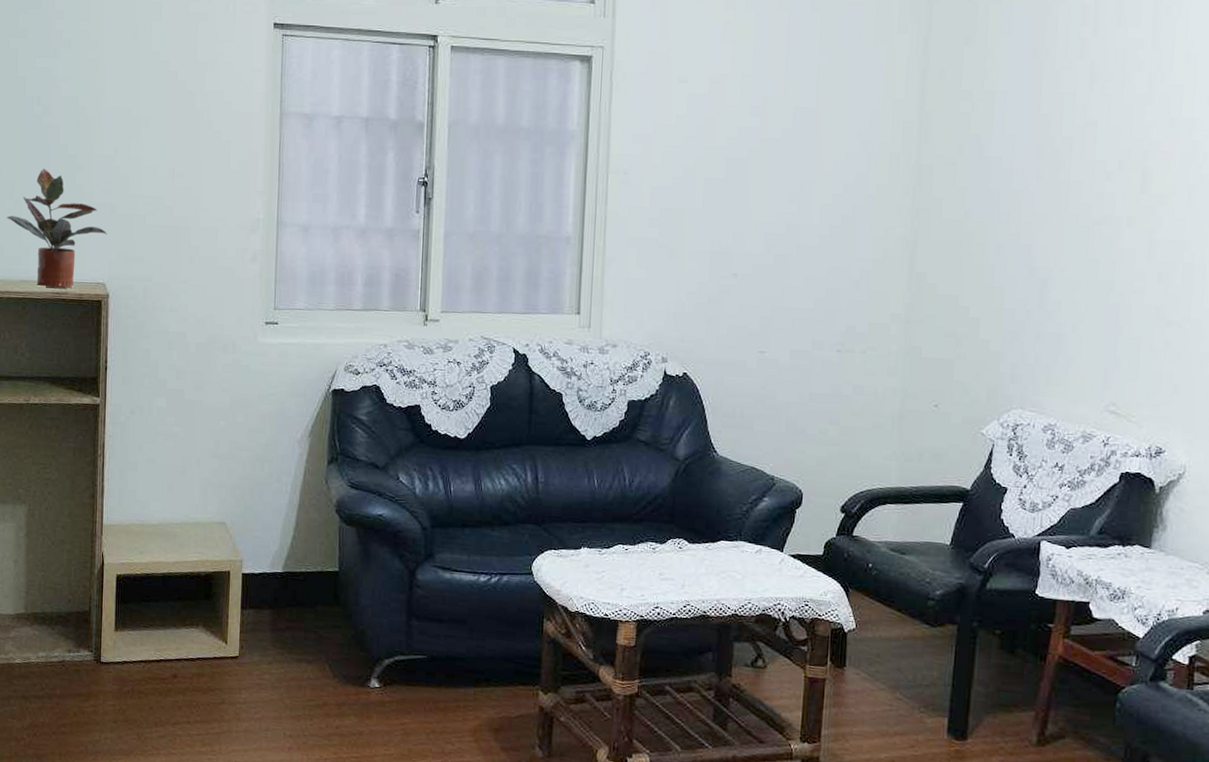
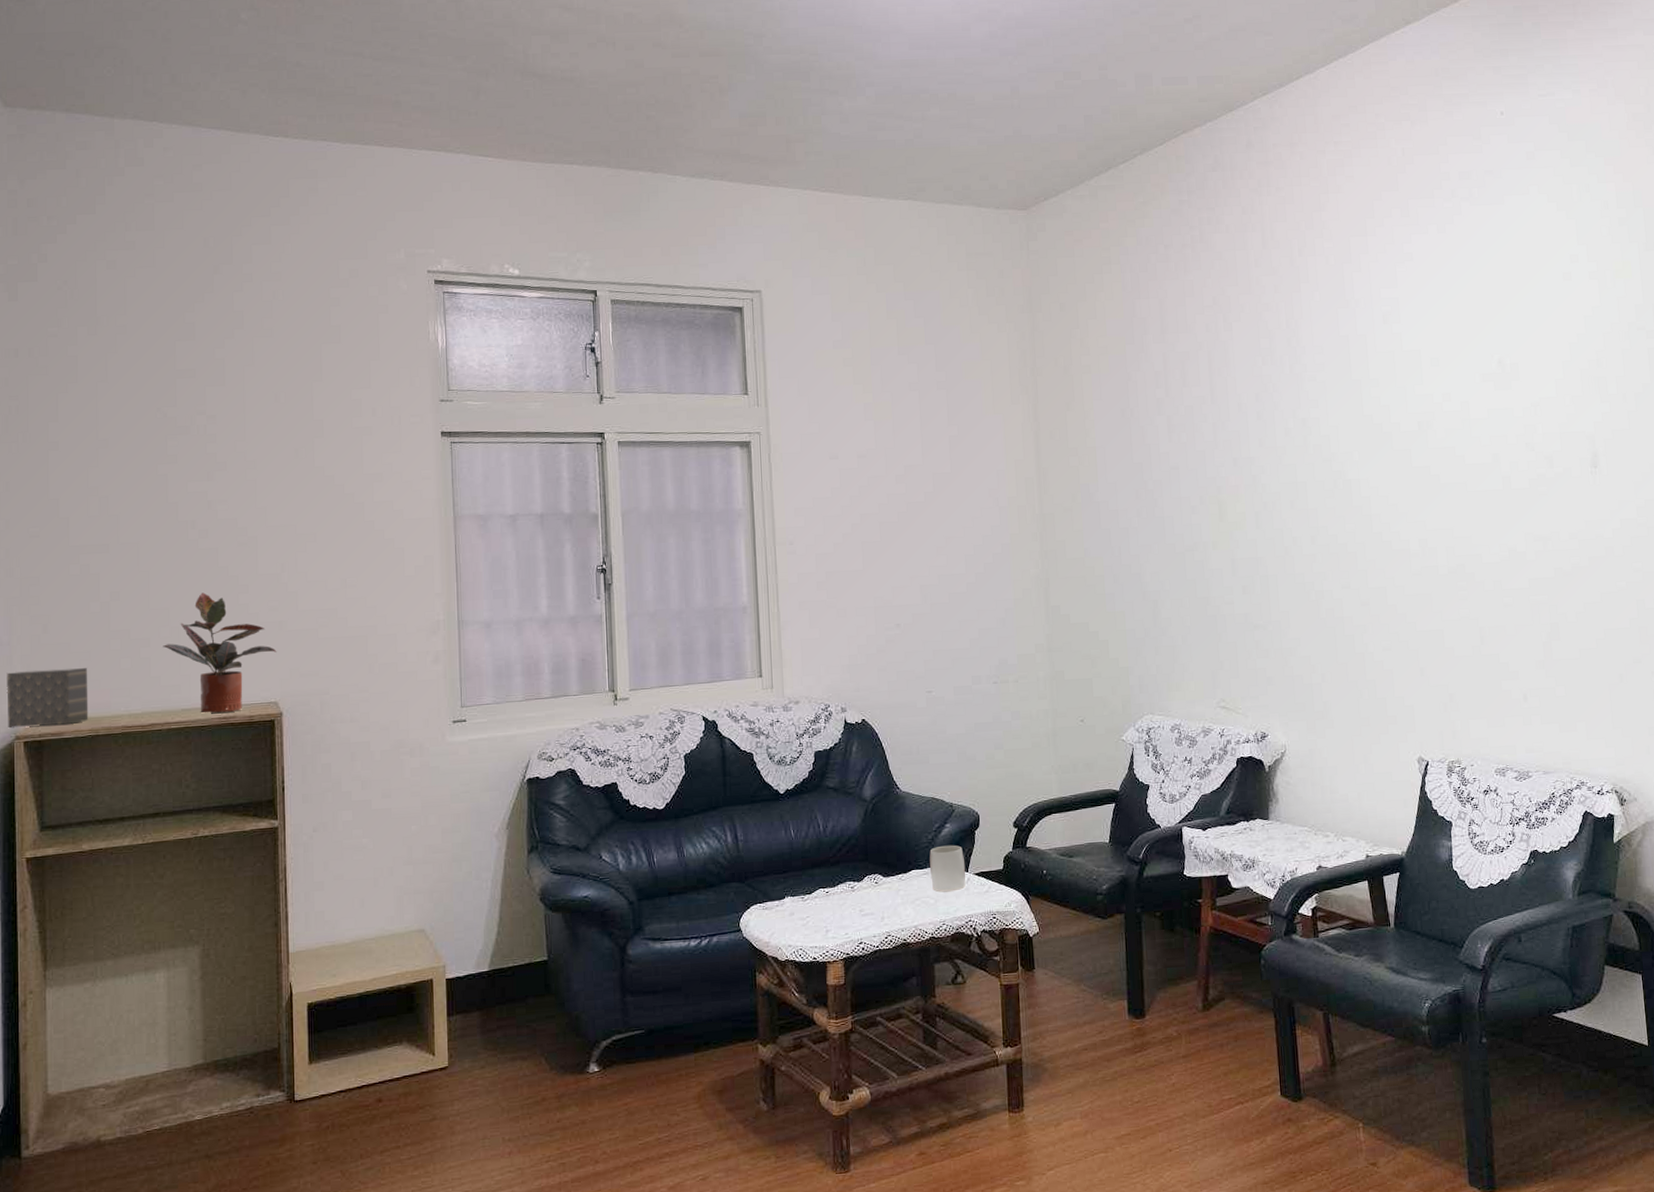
mug: none [740,519,781,571] -> present [929,845,966,893]

